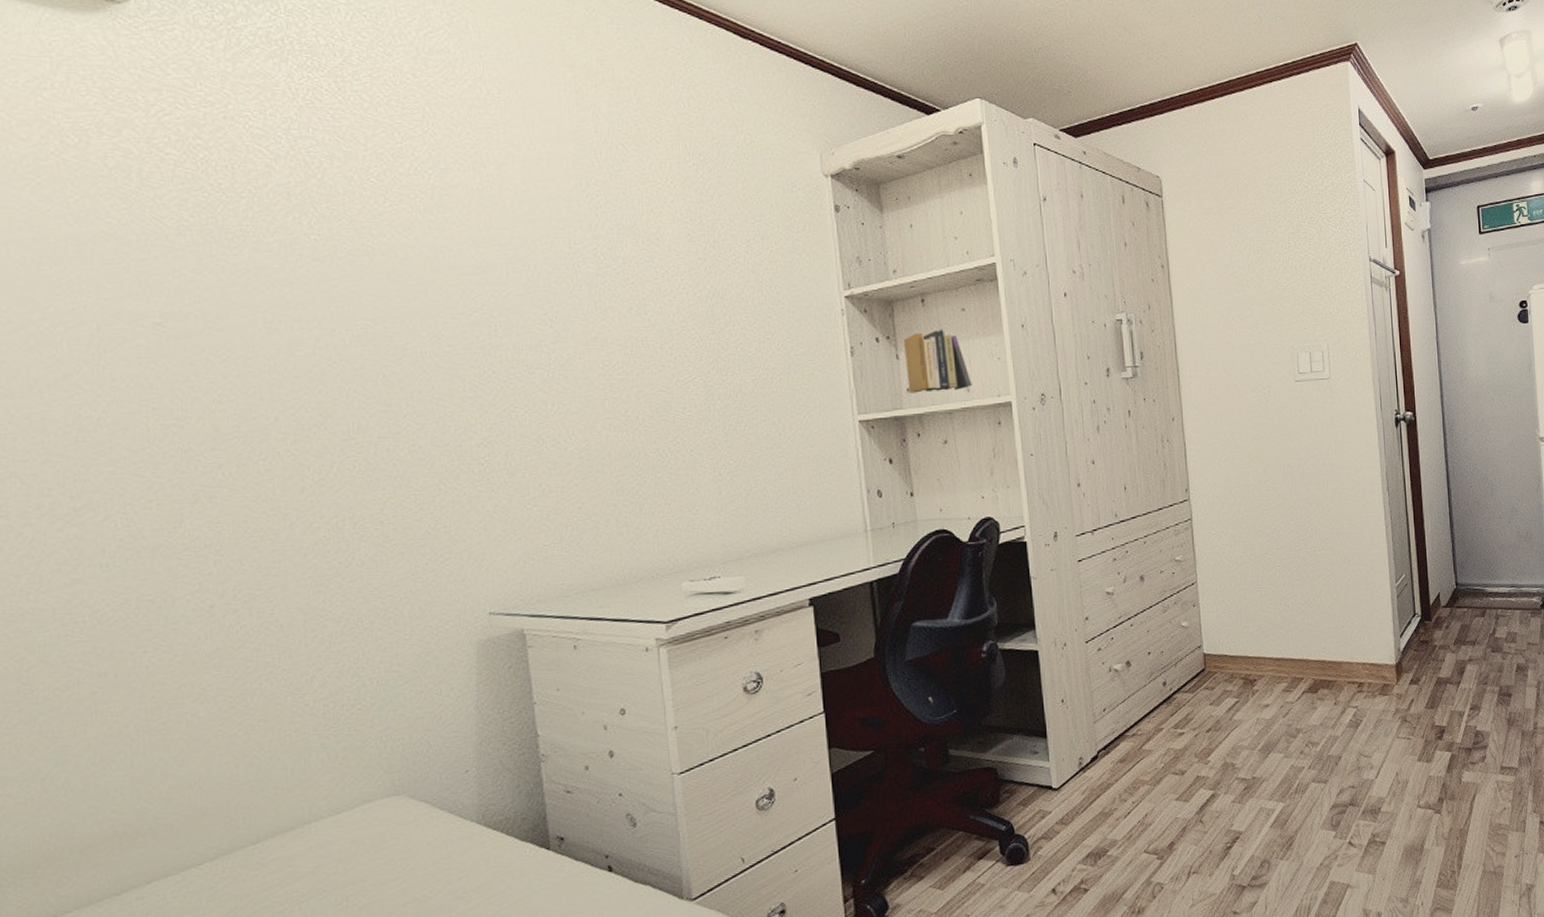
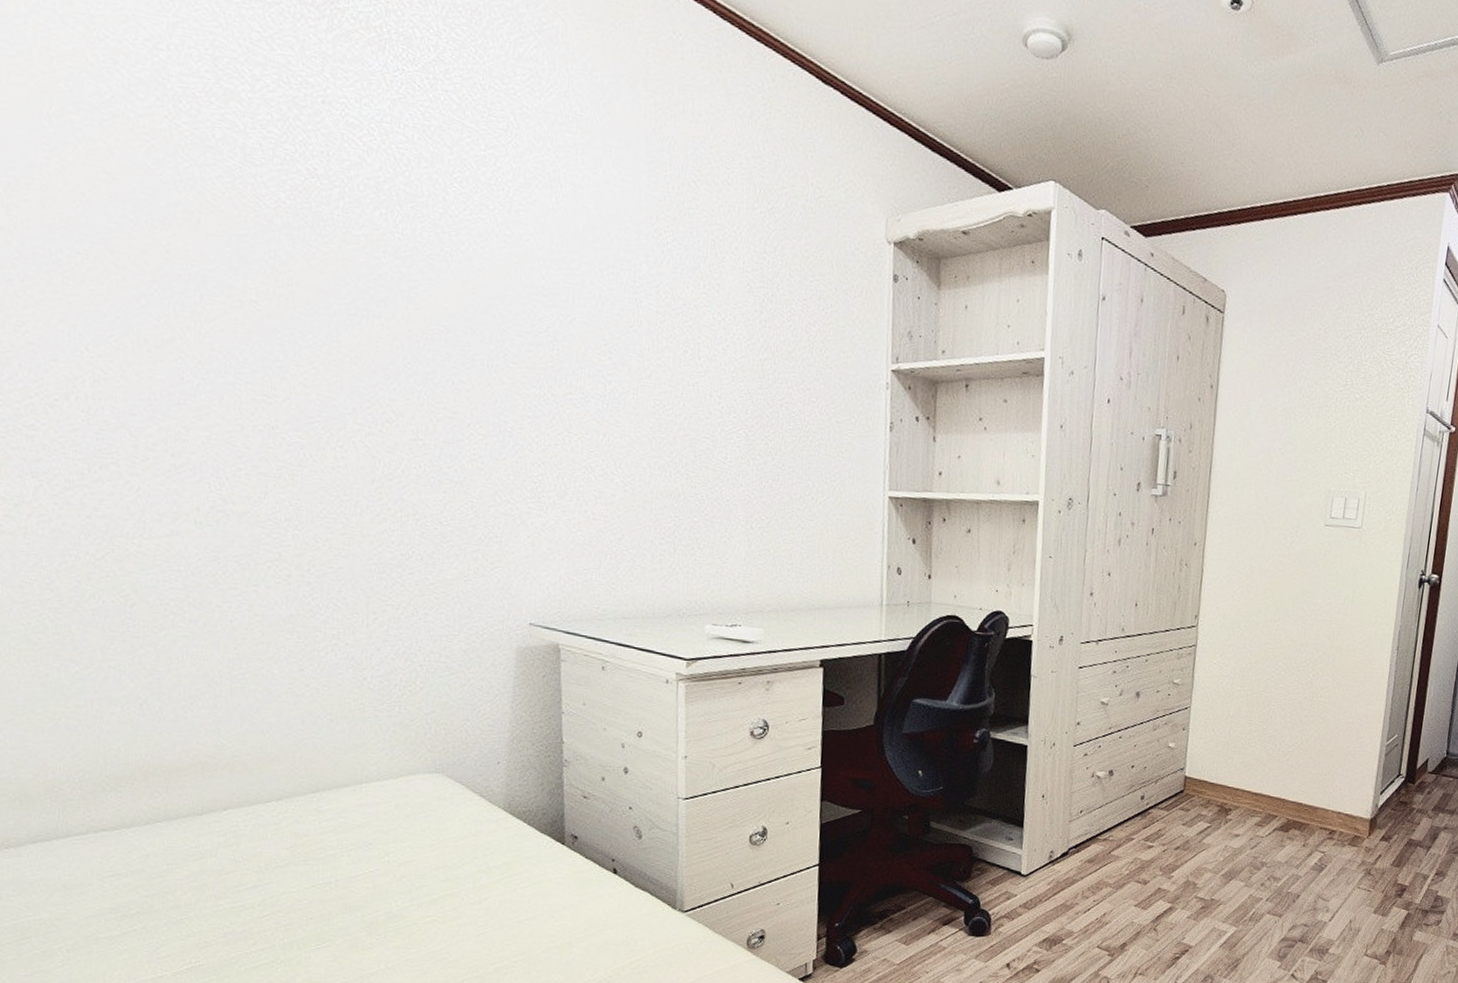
books: present [903,330,972,393] -> none [940,417,1003,482]

